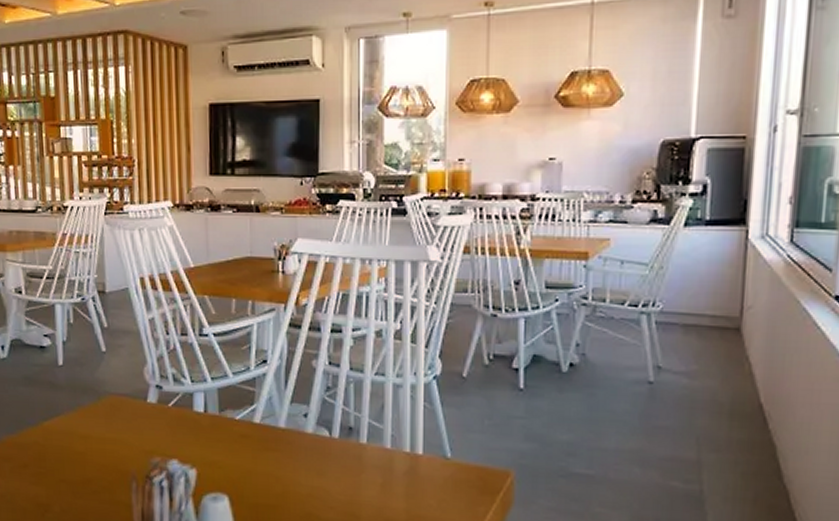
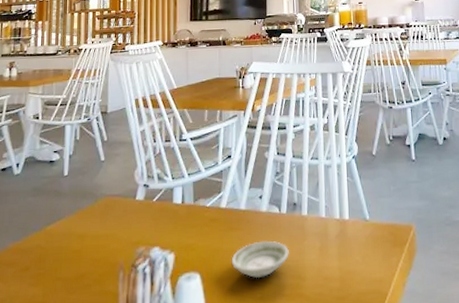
saucer: none [267,467,341,510] -> present [231,240,289,279]

